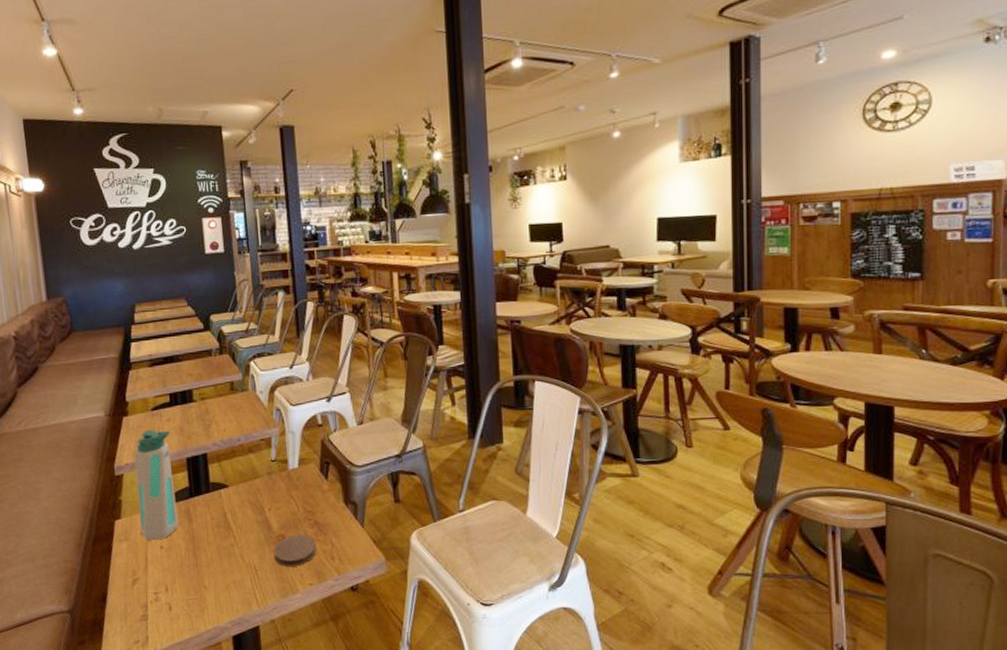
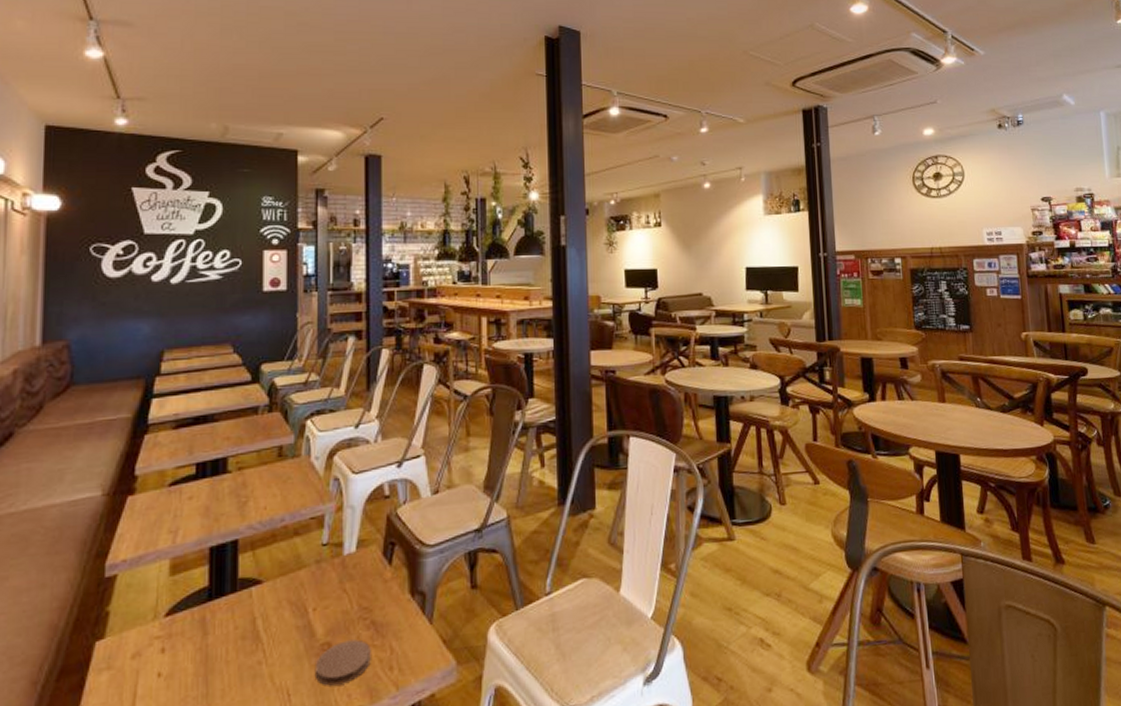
water bottle: present [134,429,179,541] -> none [132,511,192,667]

